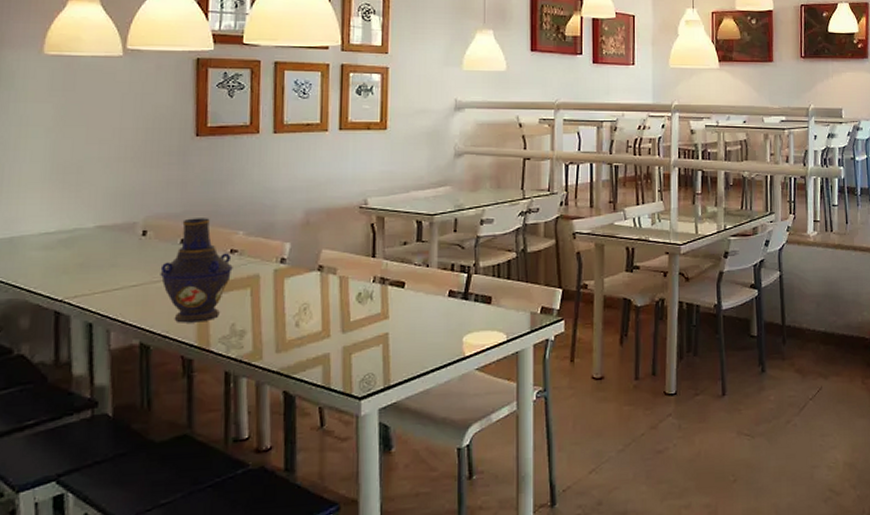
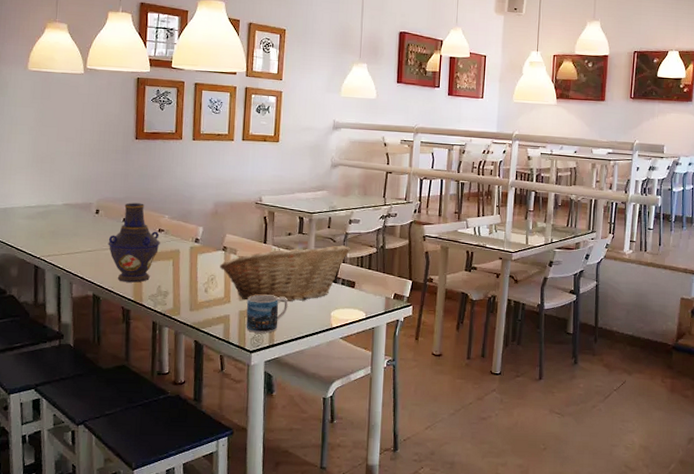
fruit basket: none [315,252,483,331] -> present [220,245,350,302]
mug: none [352,322,407,373] -> present [246,294,288,333]

